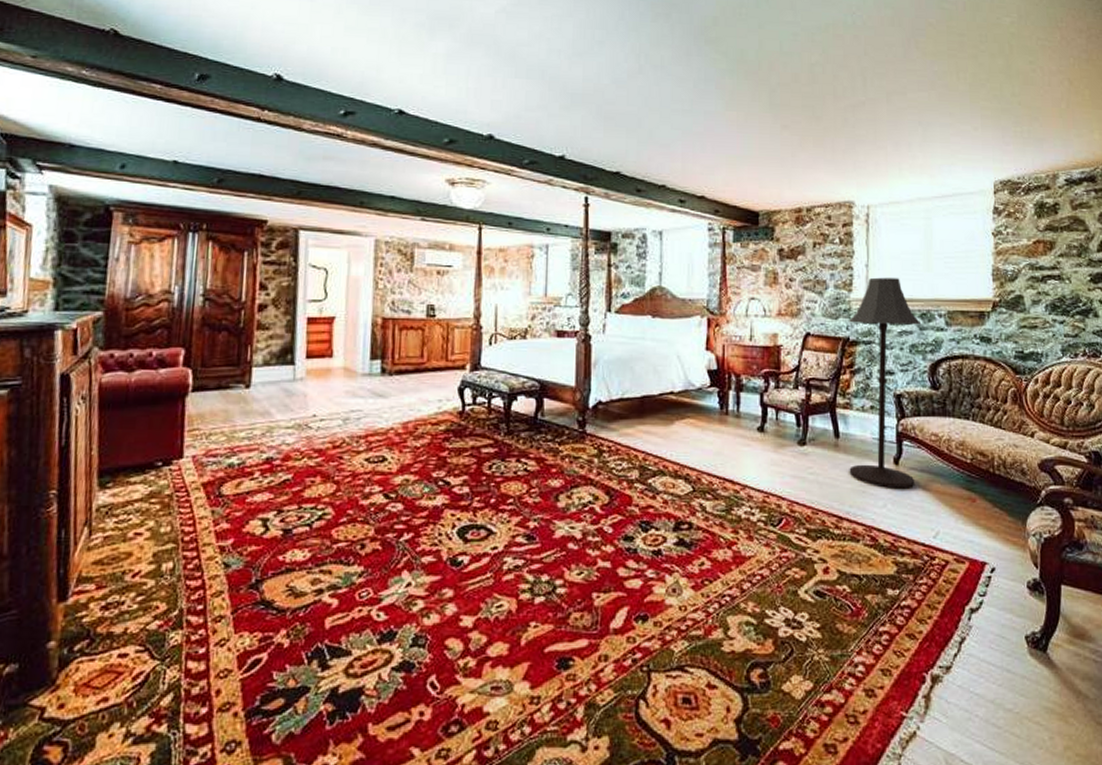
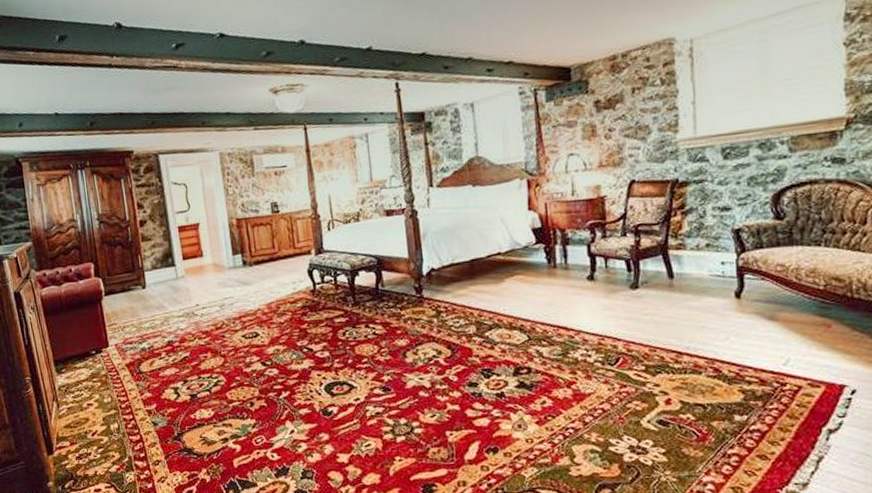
floor lamp: present [849,277,922,488] -> none [677,110,761,322]

